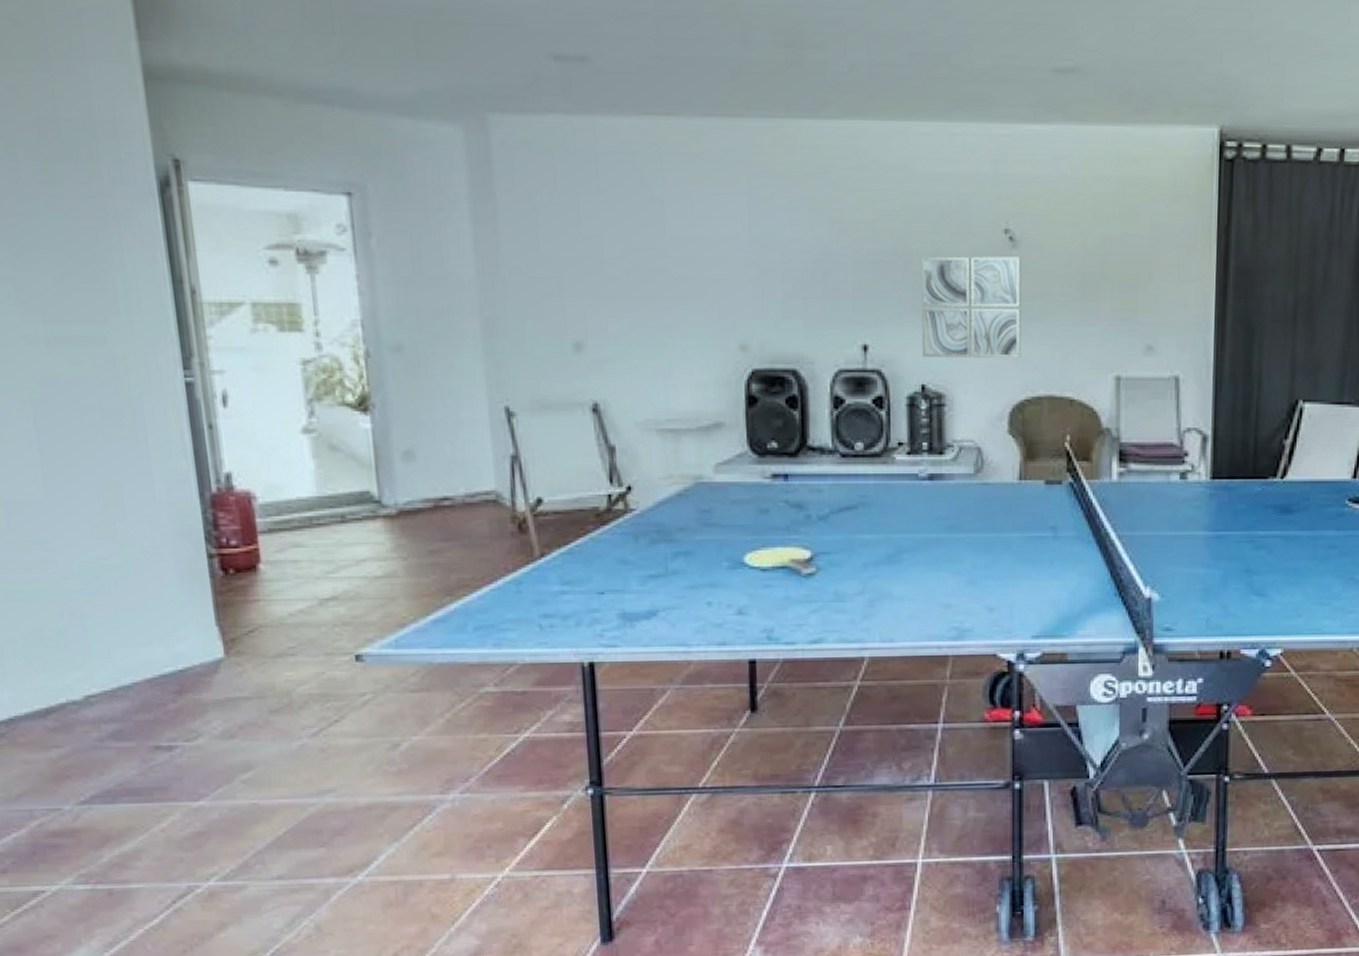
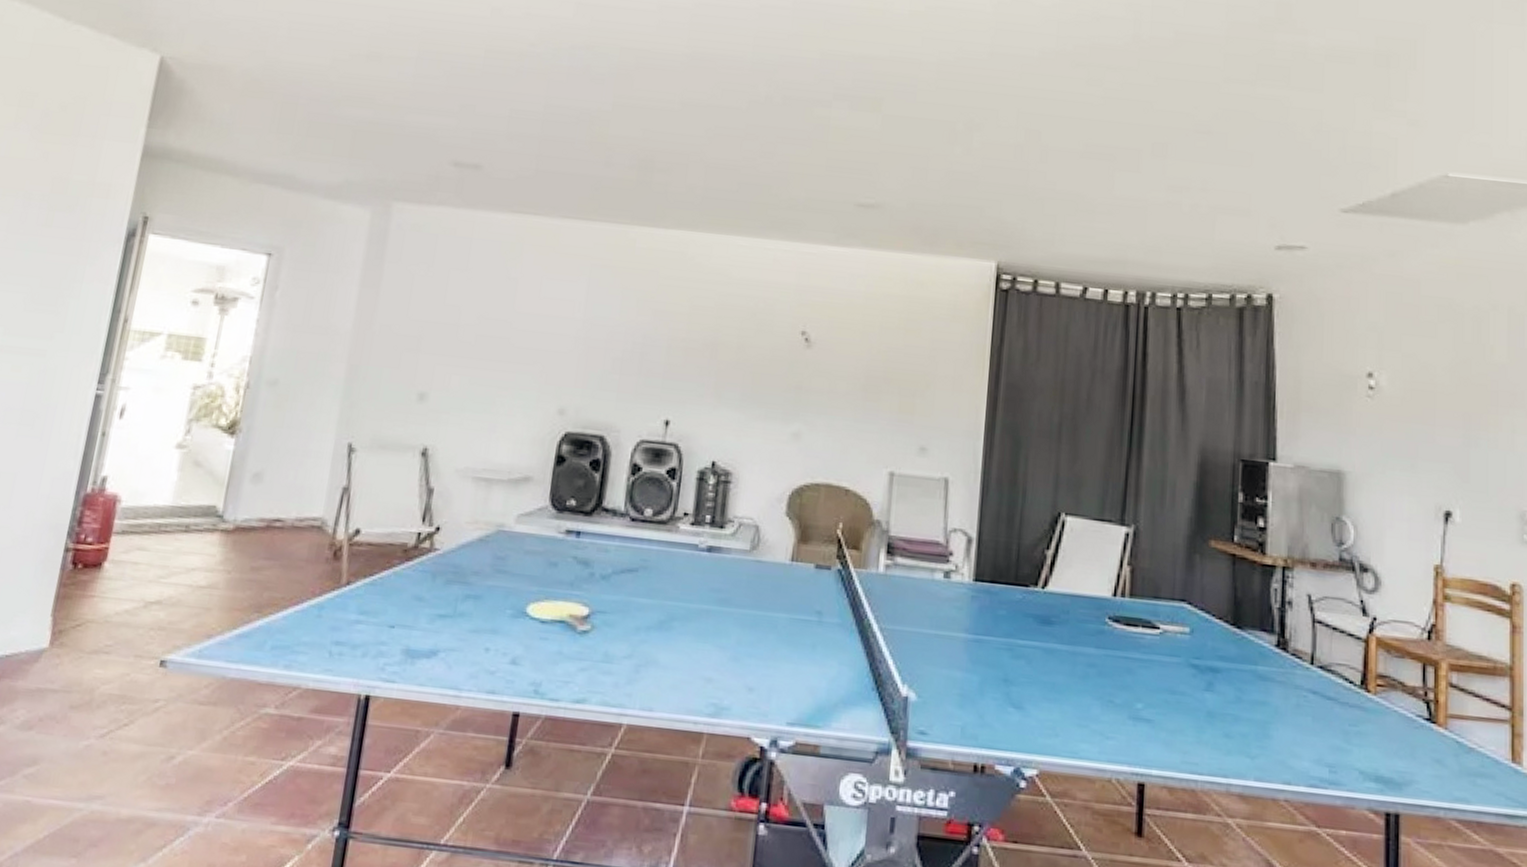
wall art: present [921,256,1021,358] -> none [717,348,814,446]

